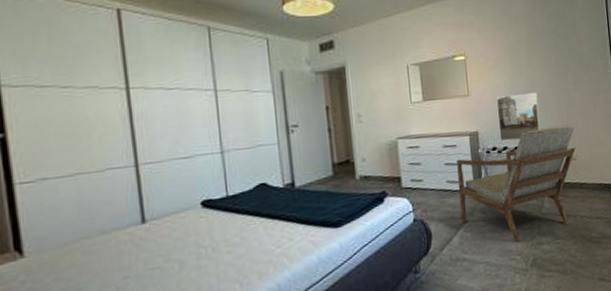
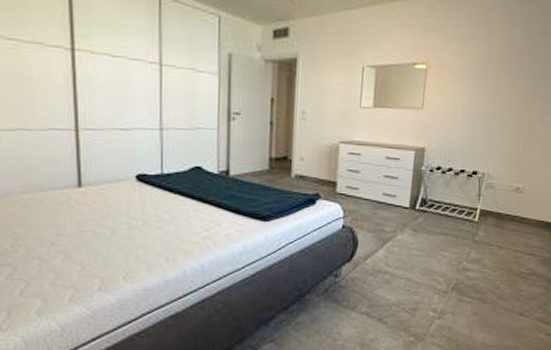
armchair: present [457,124,576,242] -> none [390,154,529,264]
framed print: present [496,92,541,141] -> none [446,114,497,163]

